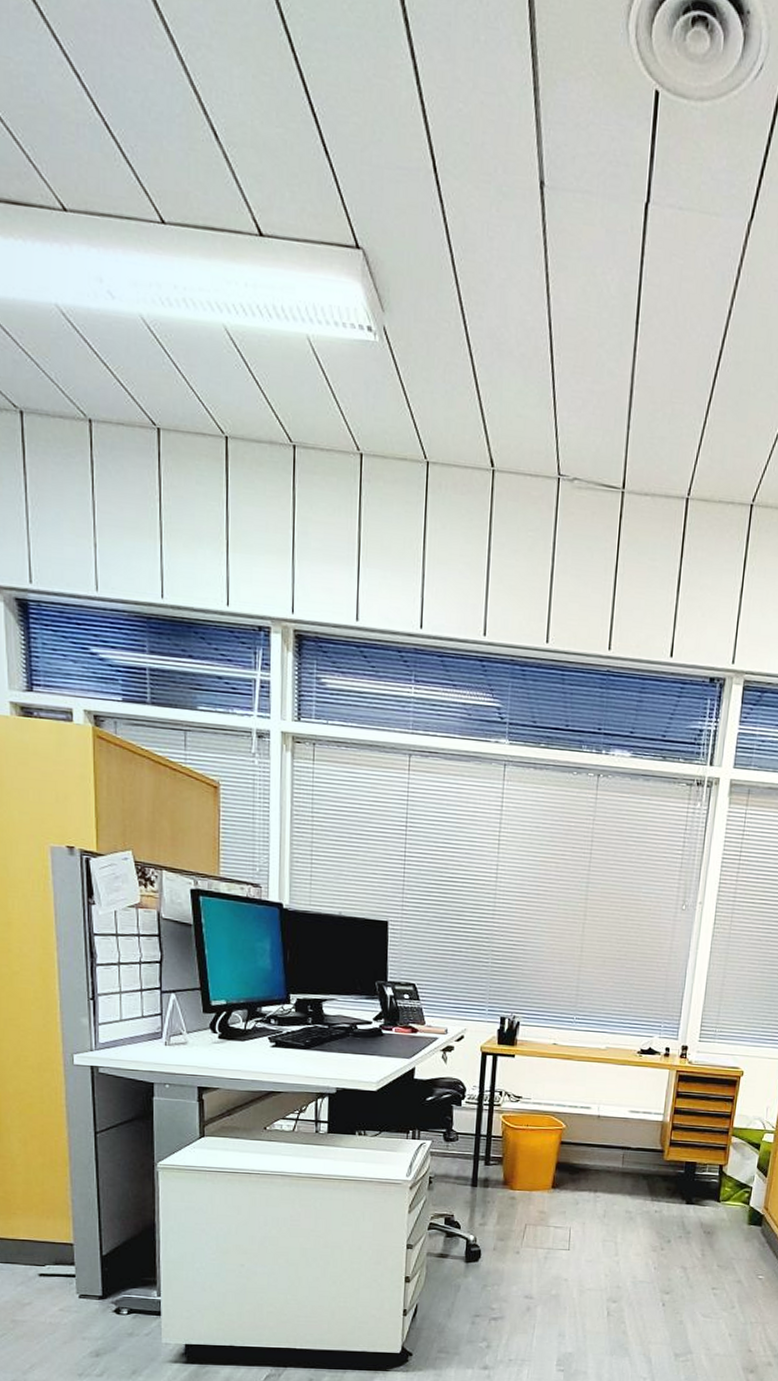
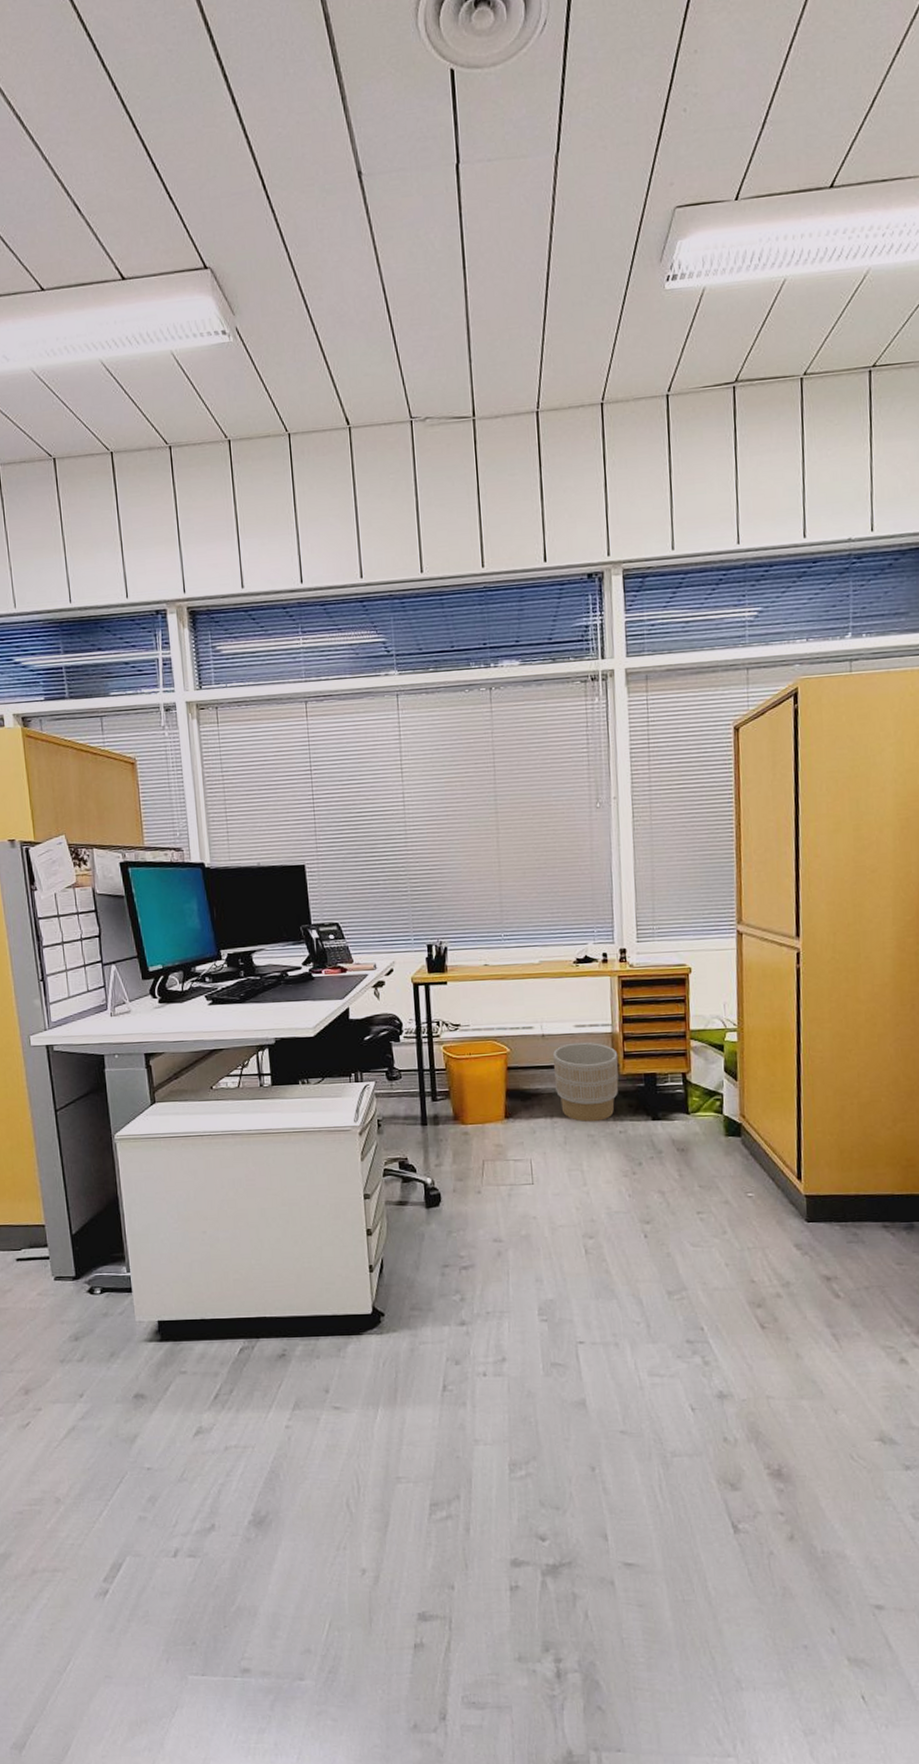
planter: none [603,1126,665,1200] -> present [553,1042,619,1122]

